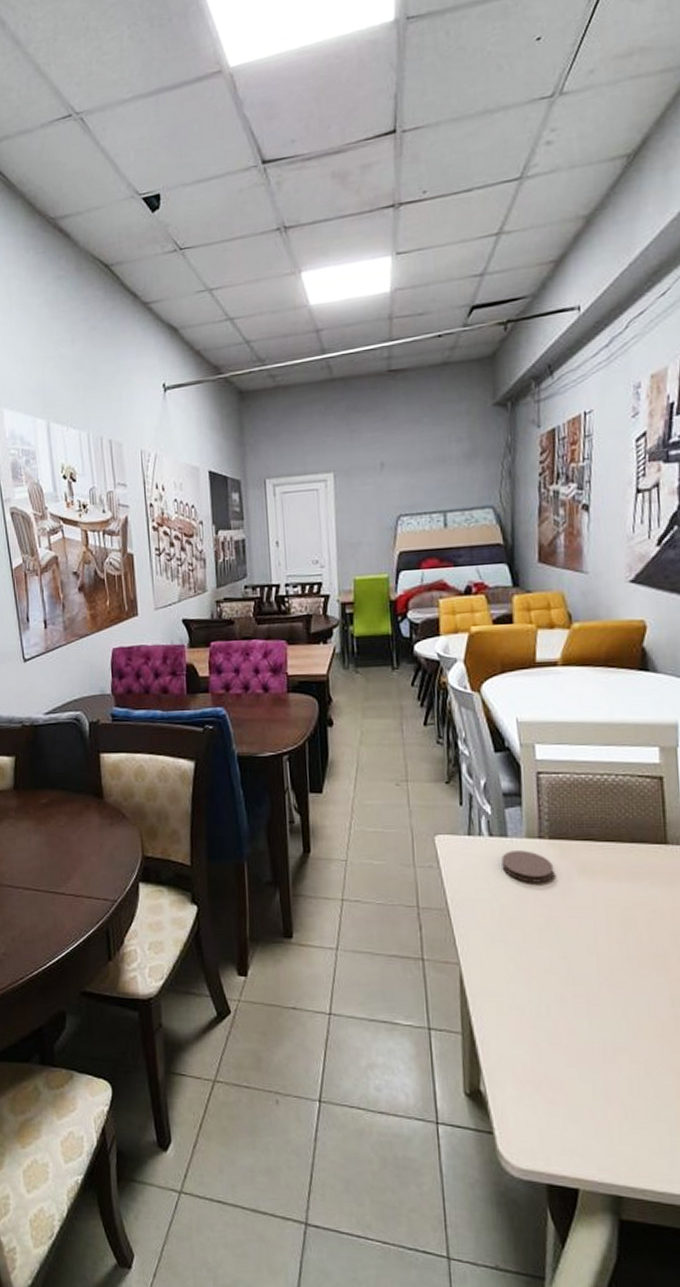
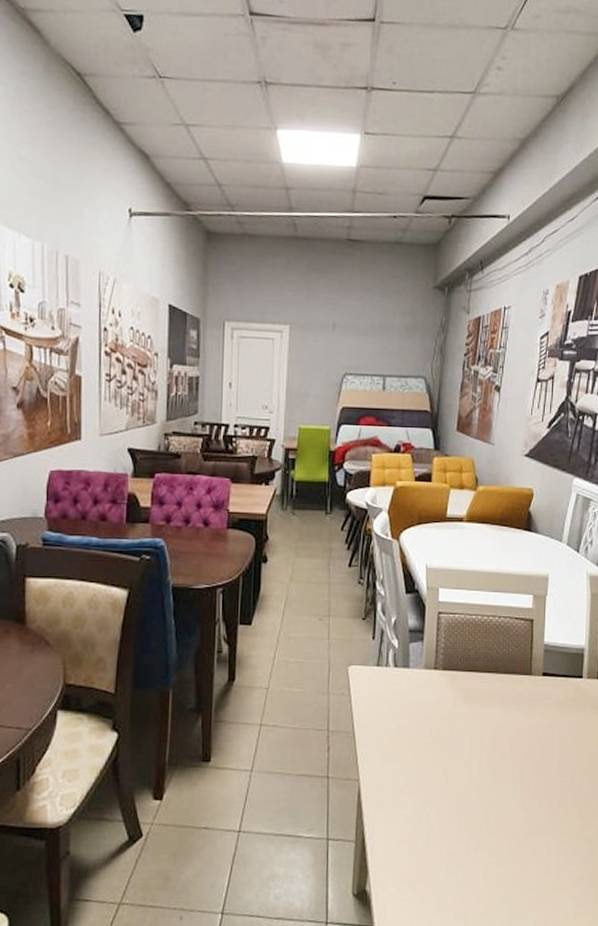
coaster: present [501,850,554,883] -> none [402,680,444,708]

